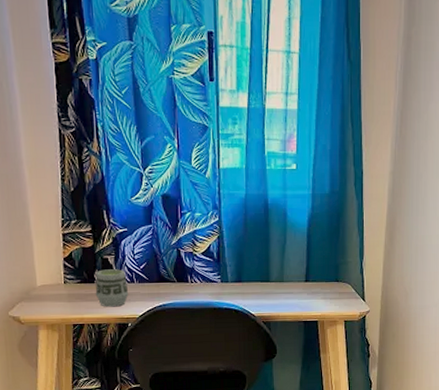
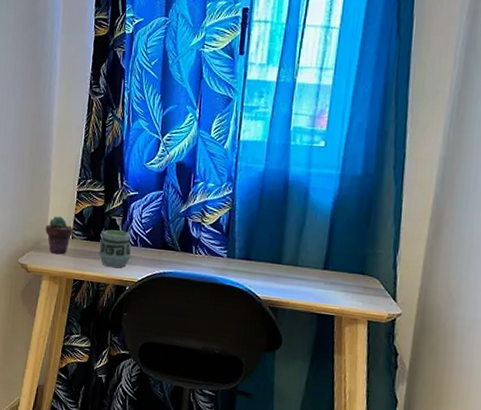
potted succulent: none [33,262,65,302] -> present [45,216,74,255]

